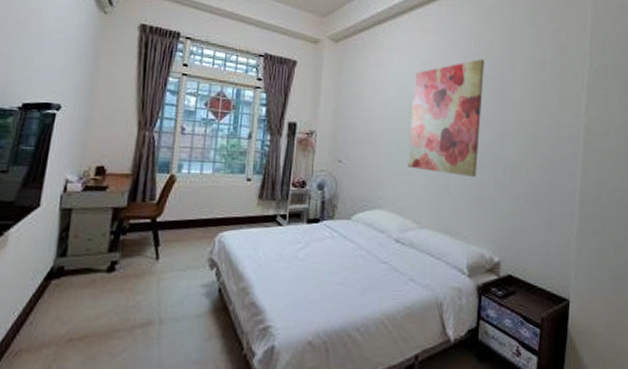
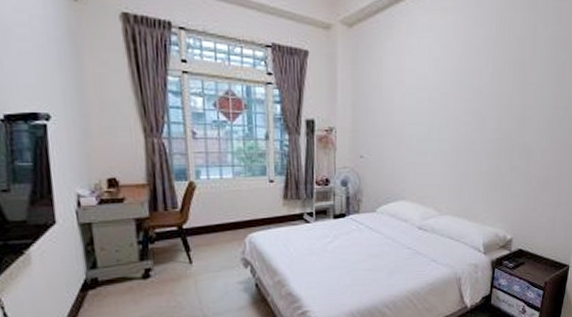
wall art: present [408,59,484,178] -> none [429,40,506,164]

